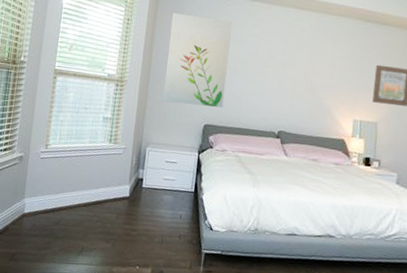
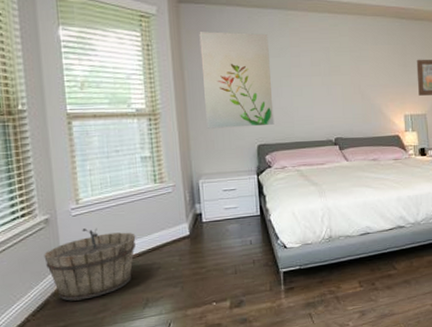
wooden bucket: none [12,171,85,235] -> present [44,228,136,301]

